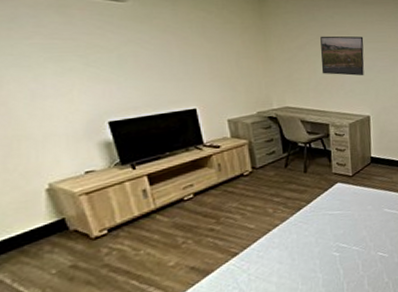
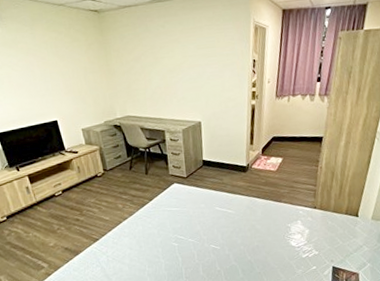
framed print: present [320,36,364,76] -> none [153,43,195,84]

